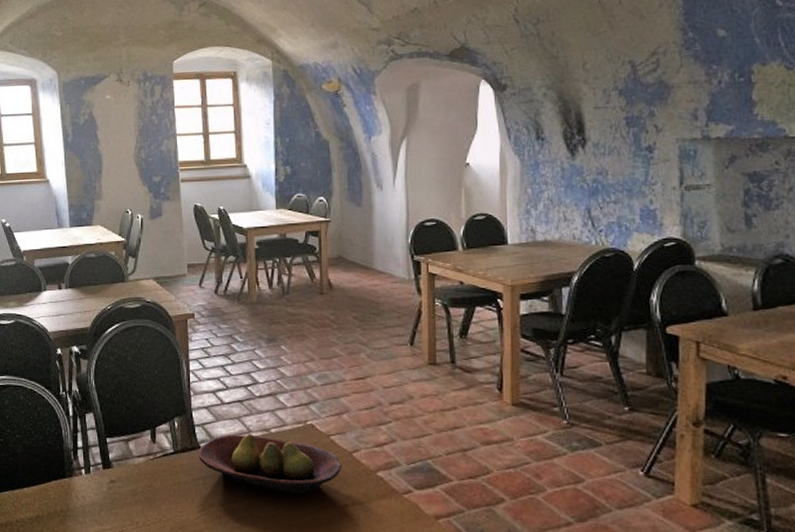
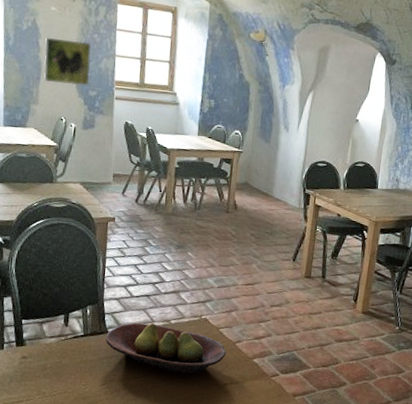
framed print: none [103,125,152,174] -> present [43,37,91,86]

